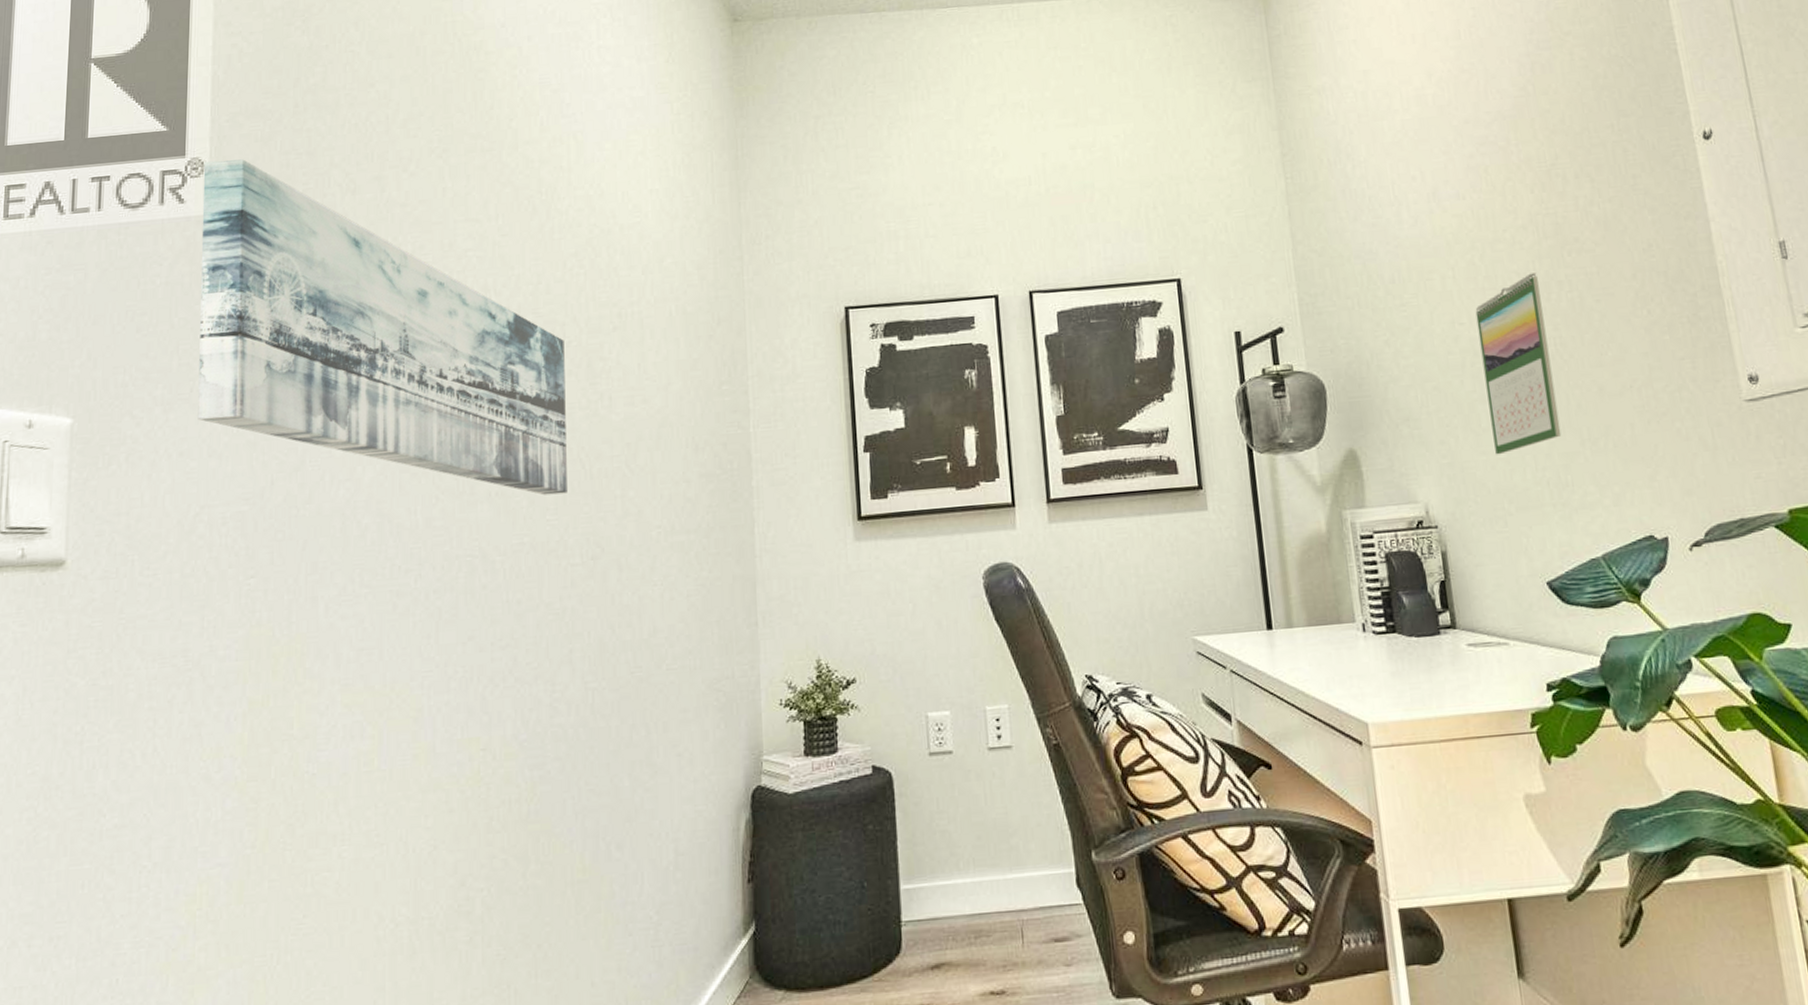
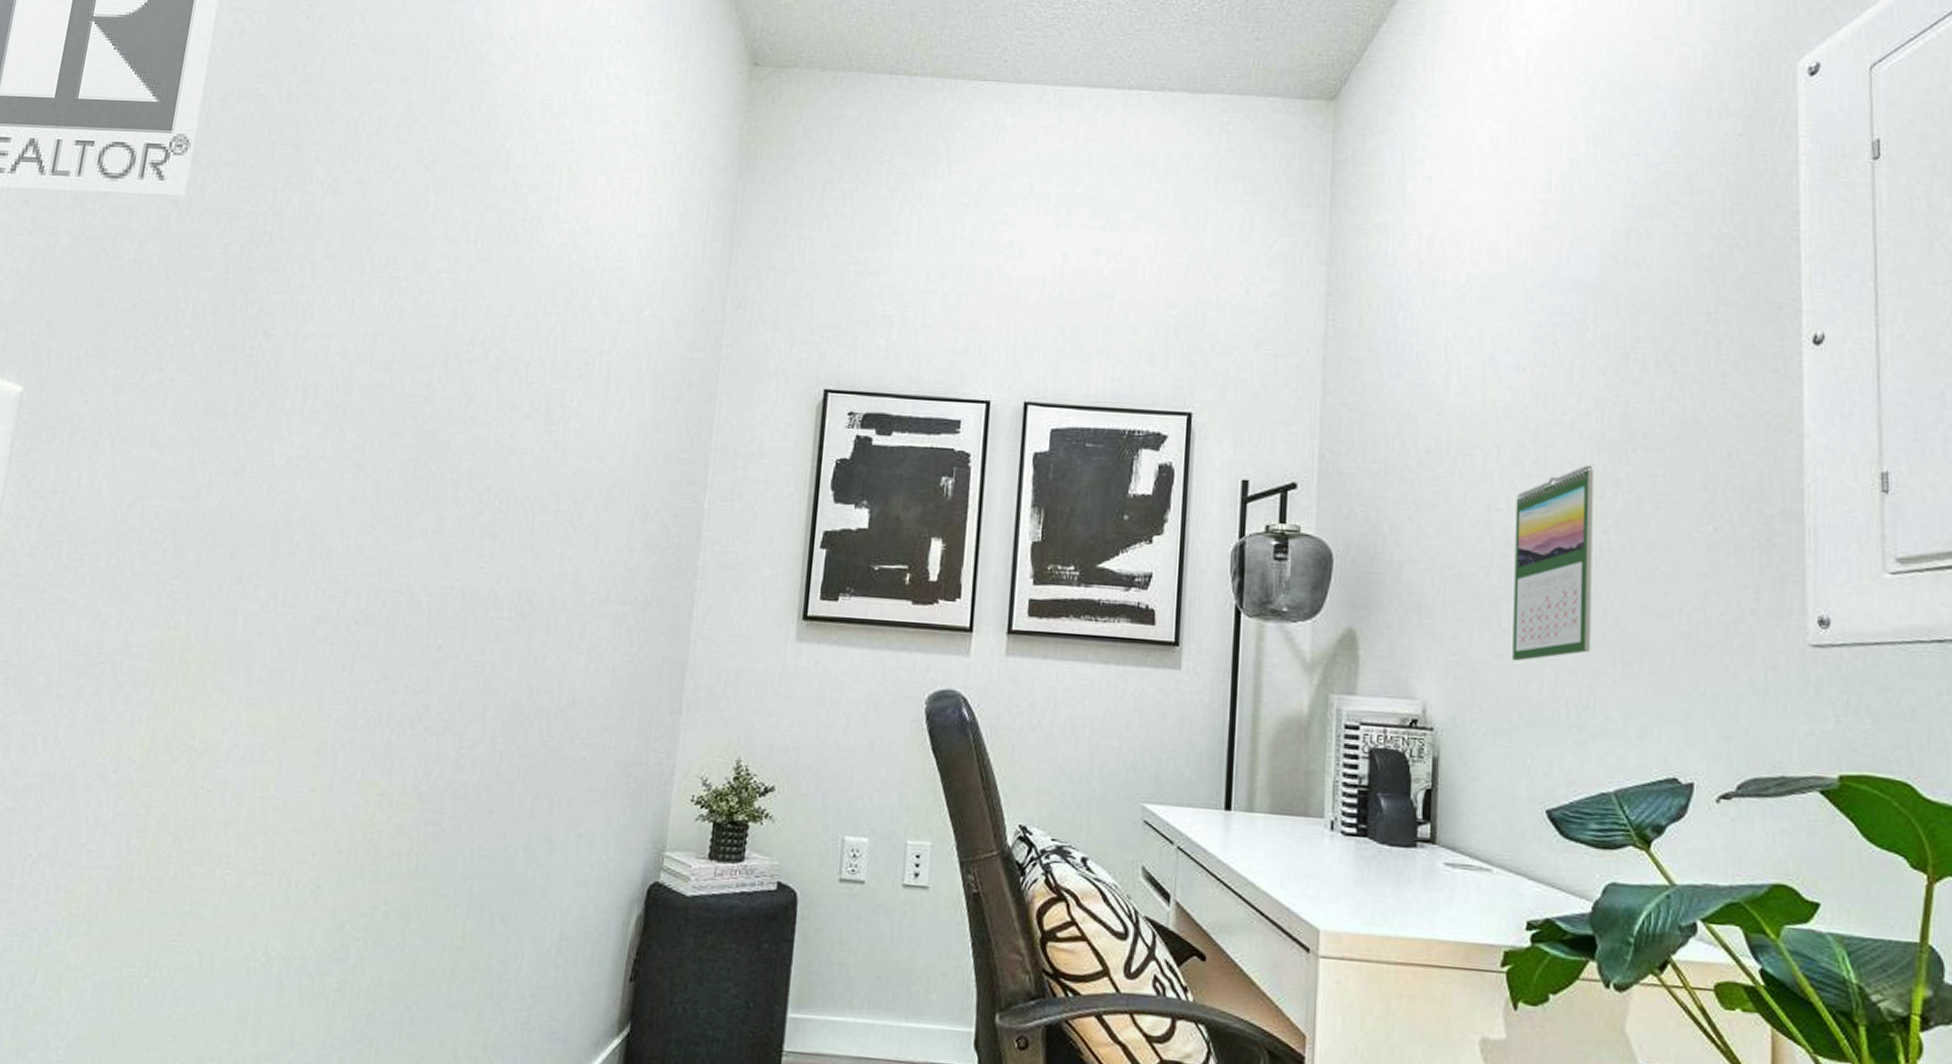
wall art: present [198,159,567,495] -> none [145,140,526,542]

